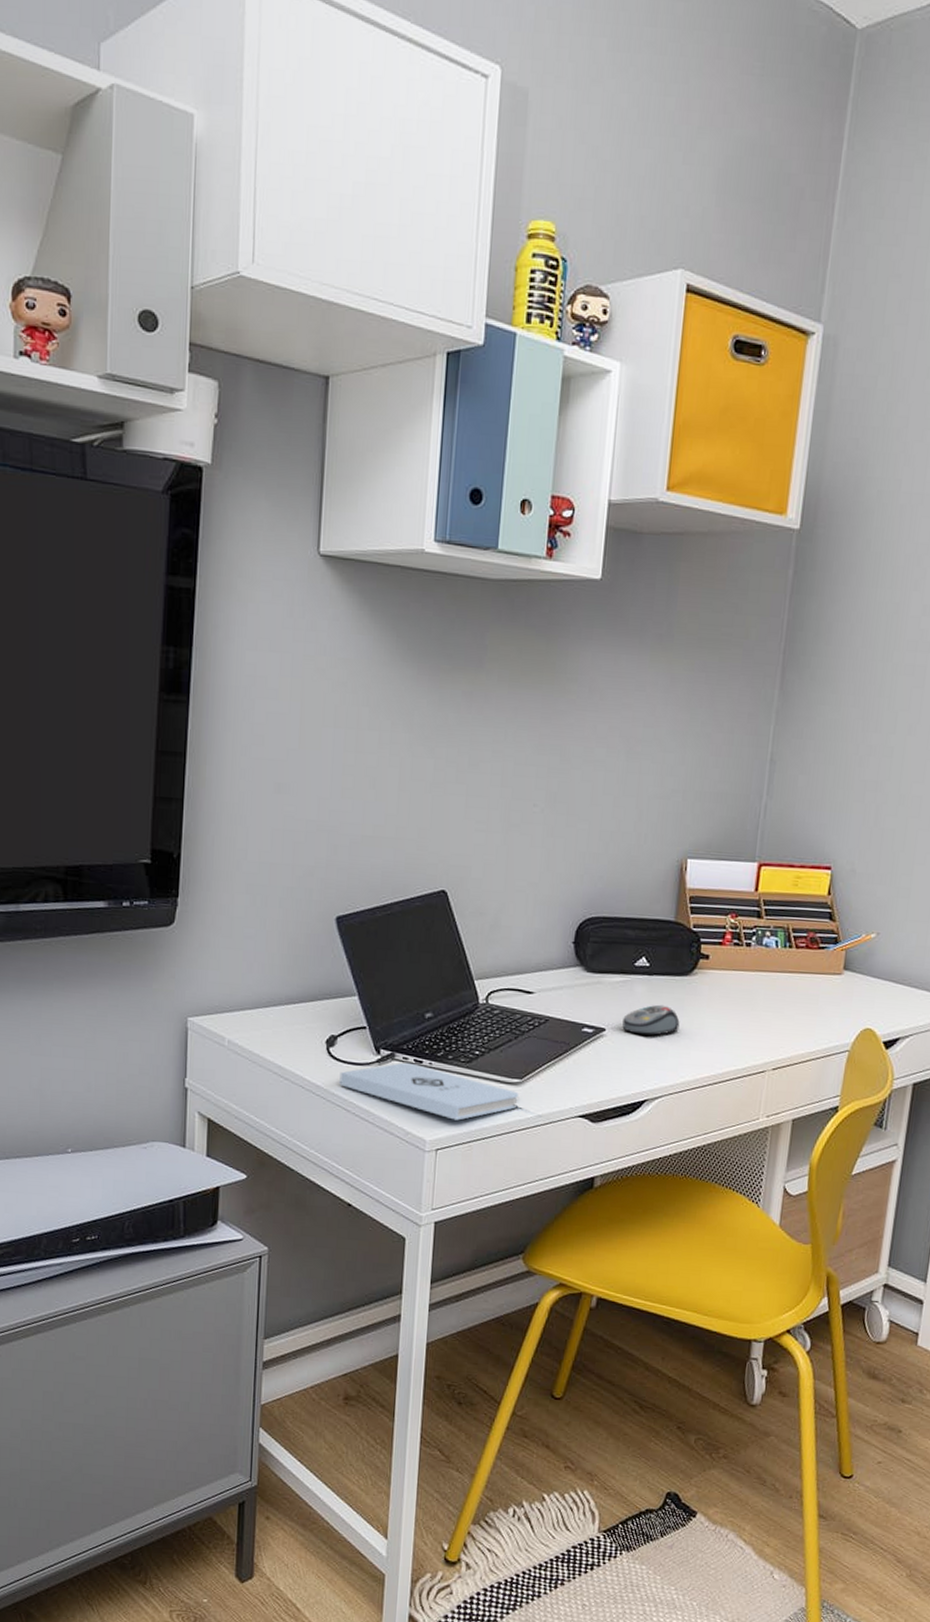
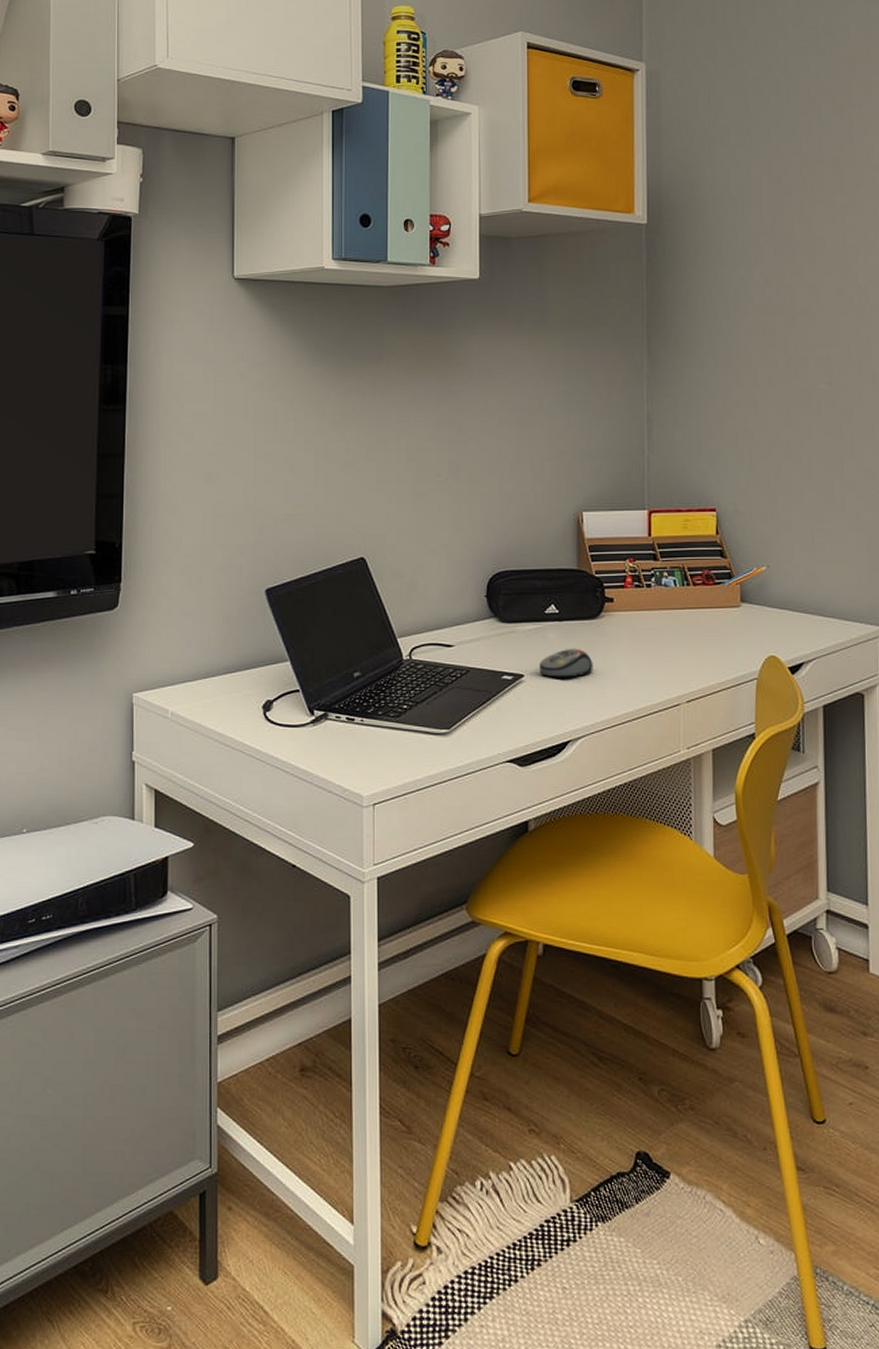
notepad: present [339,1062,518,1121] -> none [277,721,448,774]

